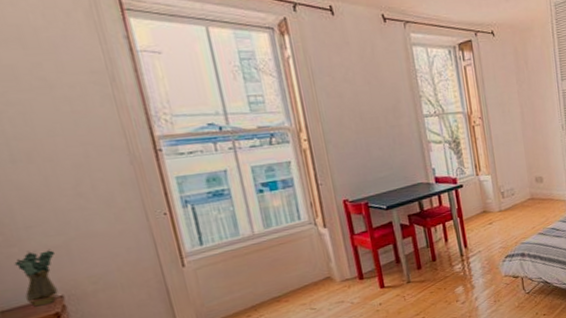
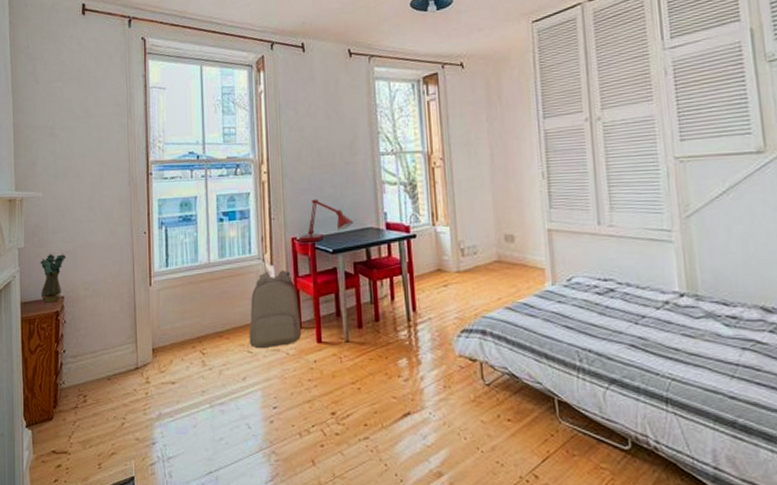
backpack: none [307,230,364,305] -> present [249,270,302,349]
desk lamp: none [351,161,405,204] -> present [299,199,354,243]

